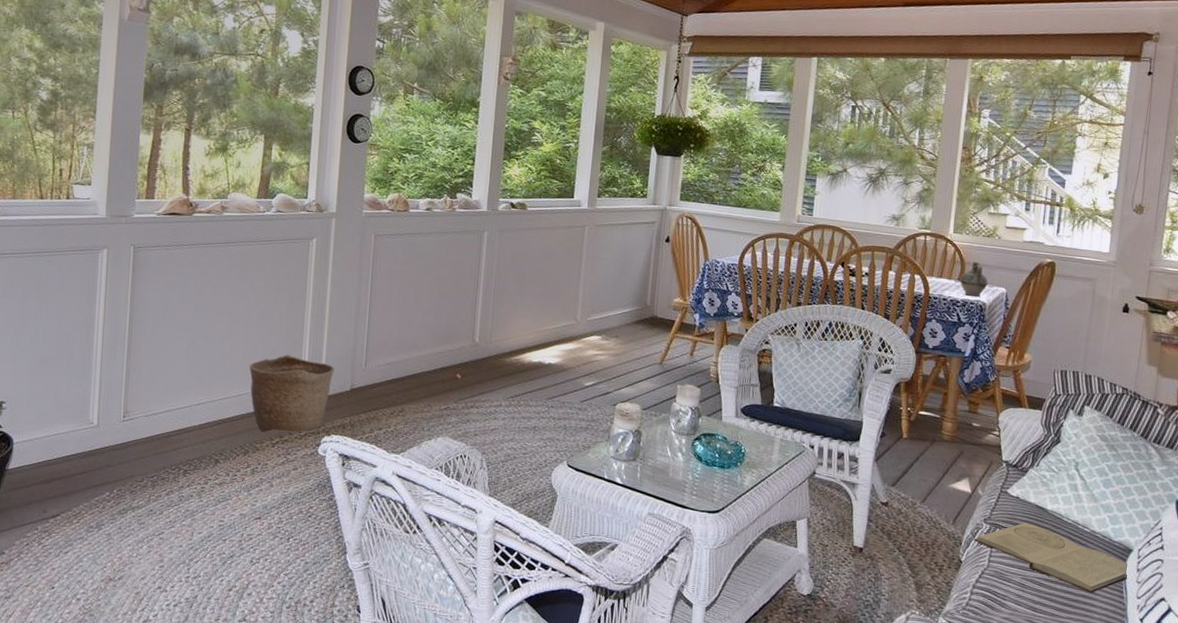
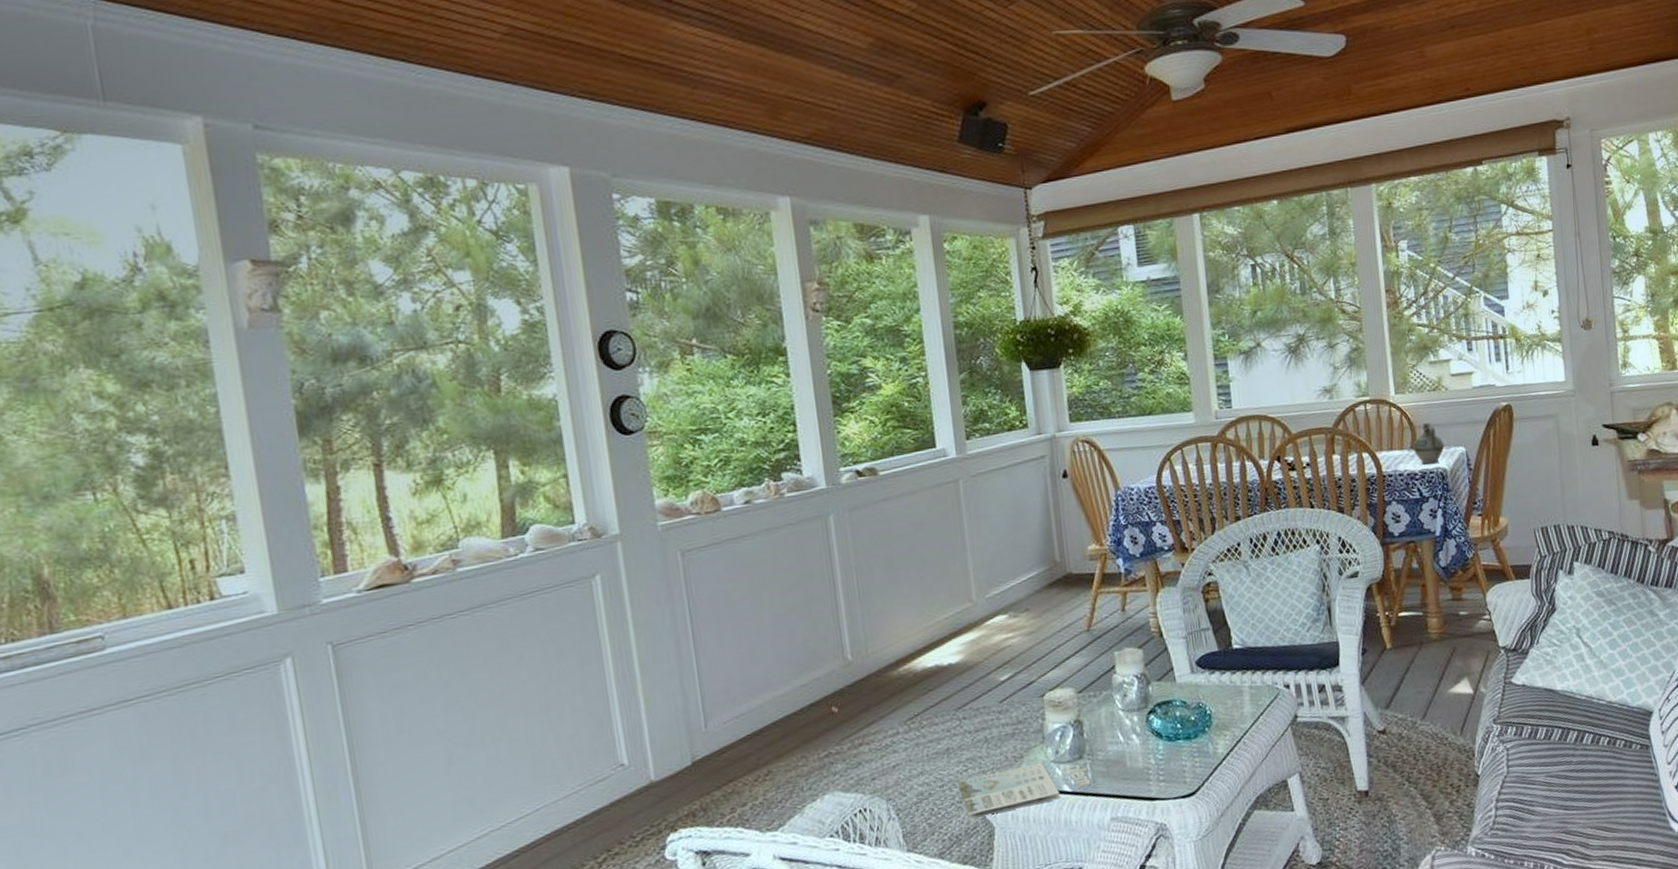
basket: present [250,355,334,433] -> none [542,737,665,852]
magazine: none [536,453,638,487] -> present [957,762,1091,819]
book: present [973,523,1129,593] -> none [1486,711,1654,773]

